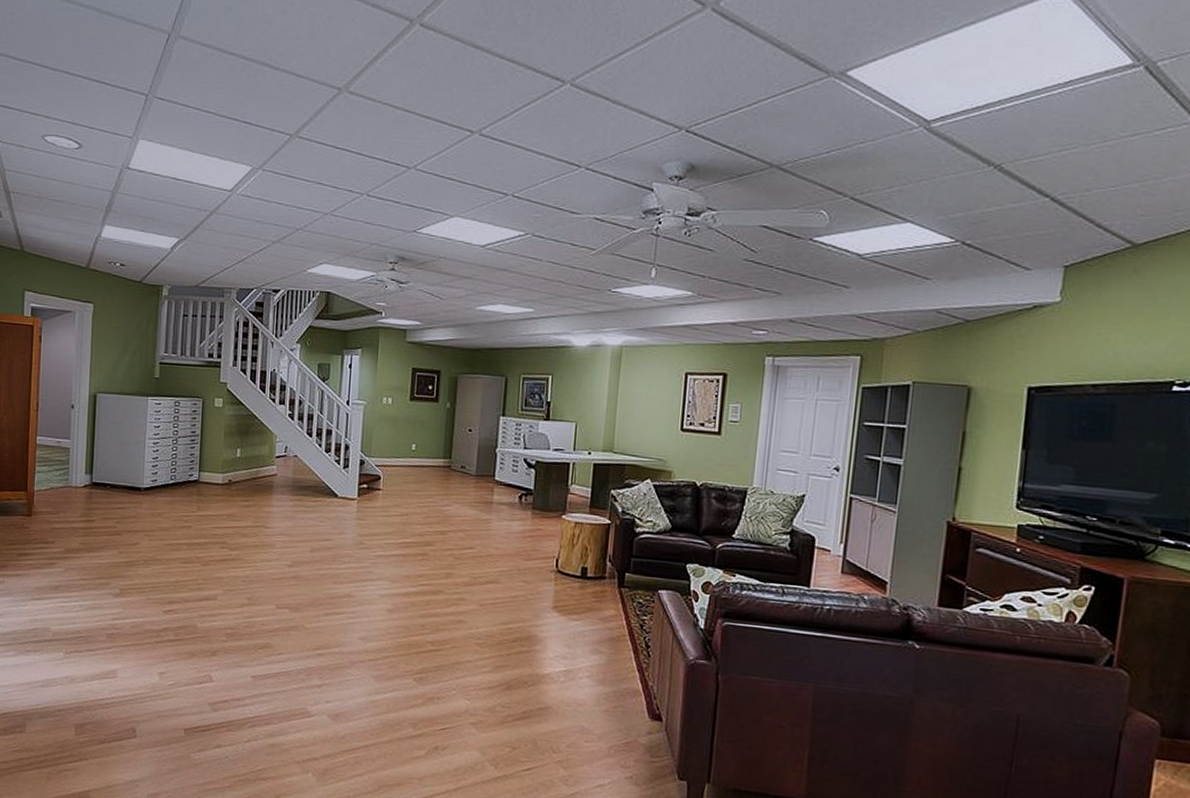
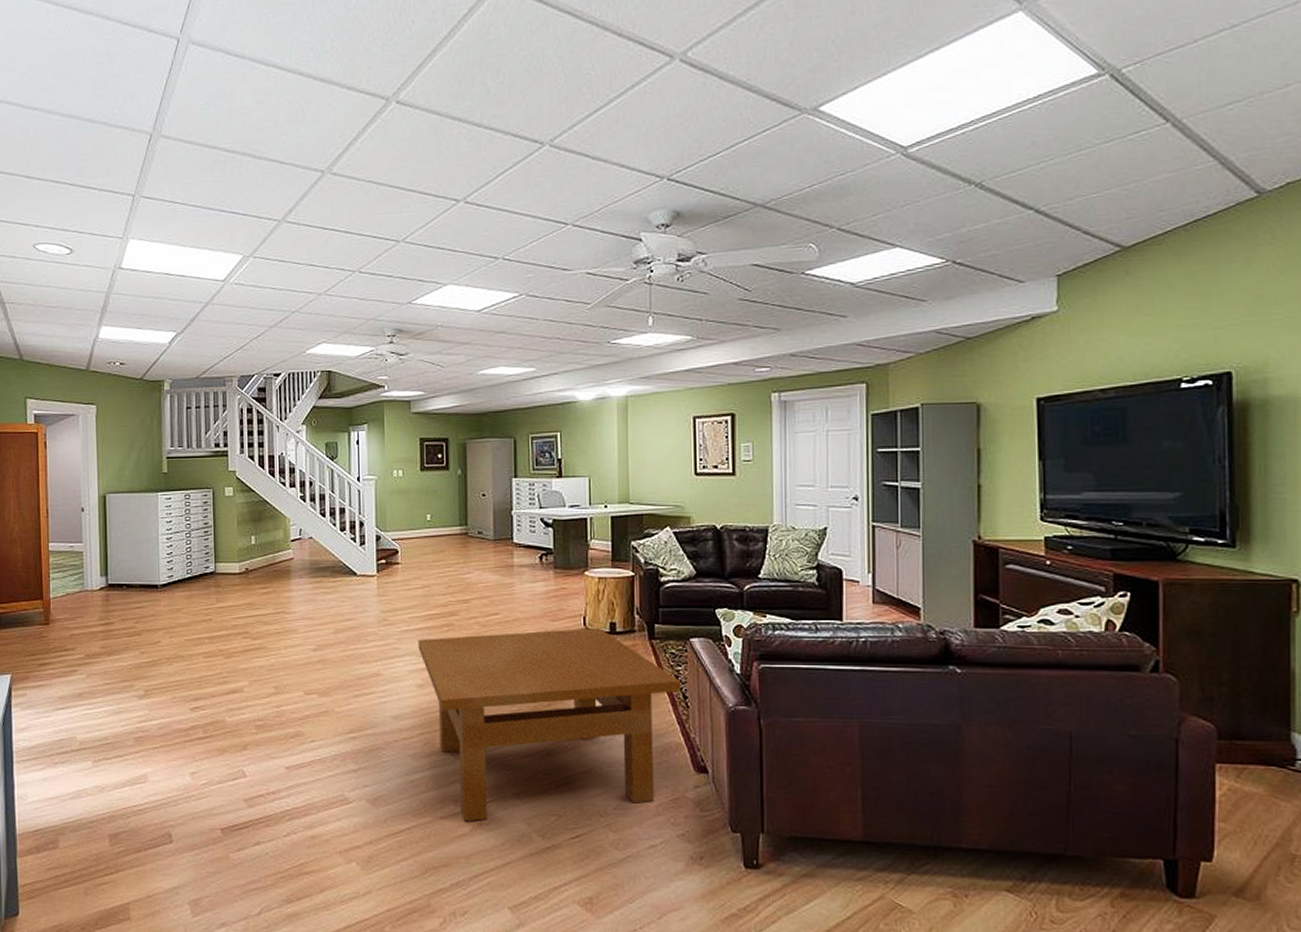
table: none [391,565,646,745] -> present [418,627,682,822]

